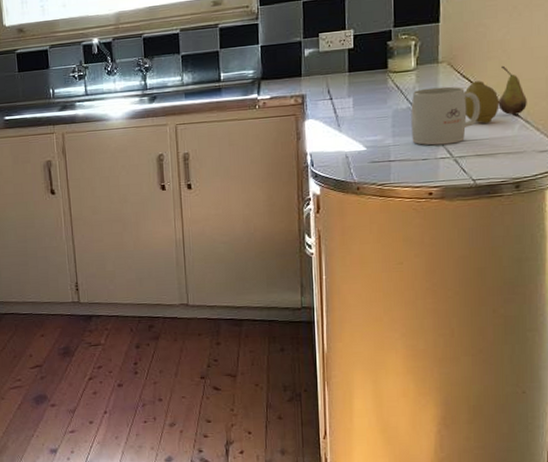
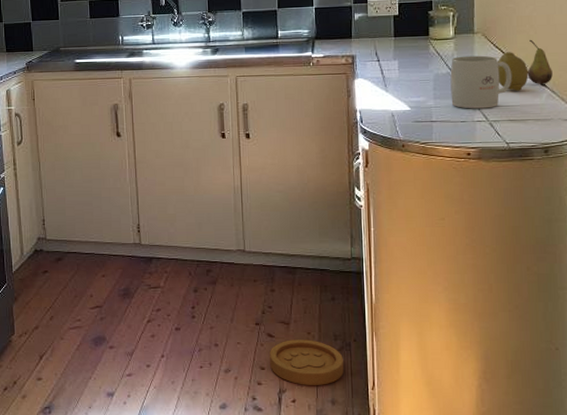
pet bowl: none [216,391,294,437] -> present [269,339,344,386]

